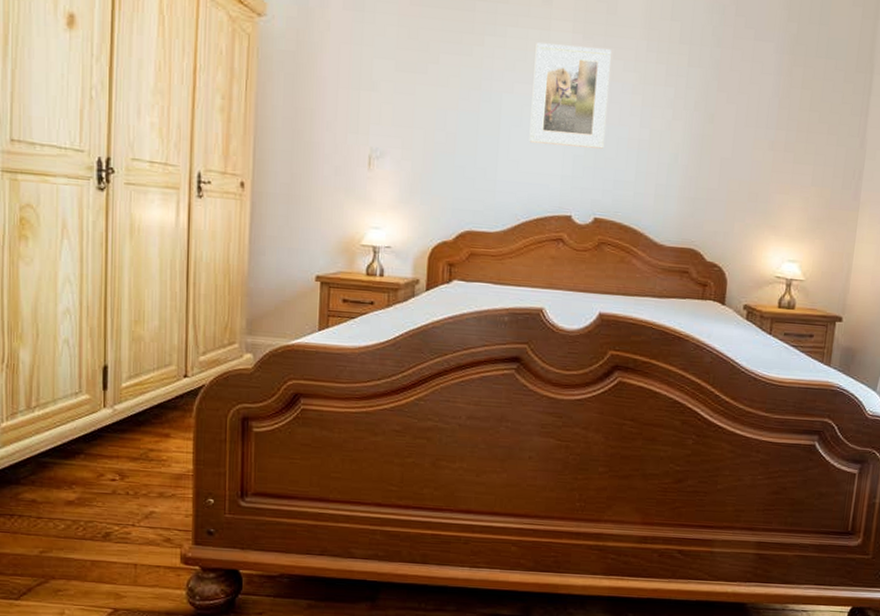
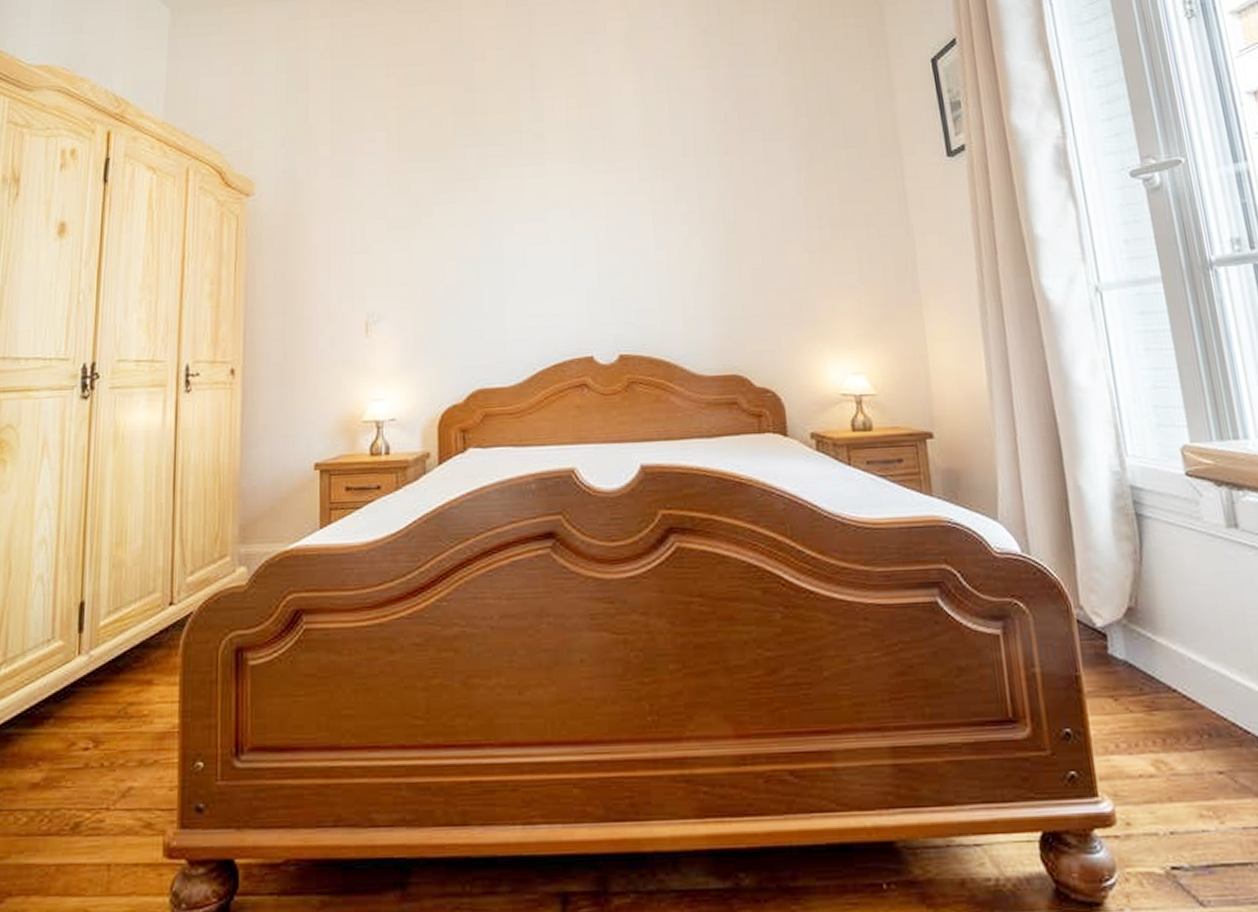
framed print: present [529,42,611,149] -> none [532,174,620,282]

